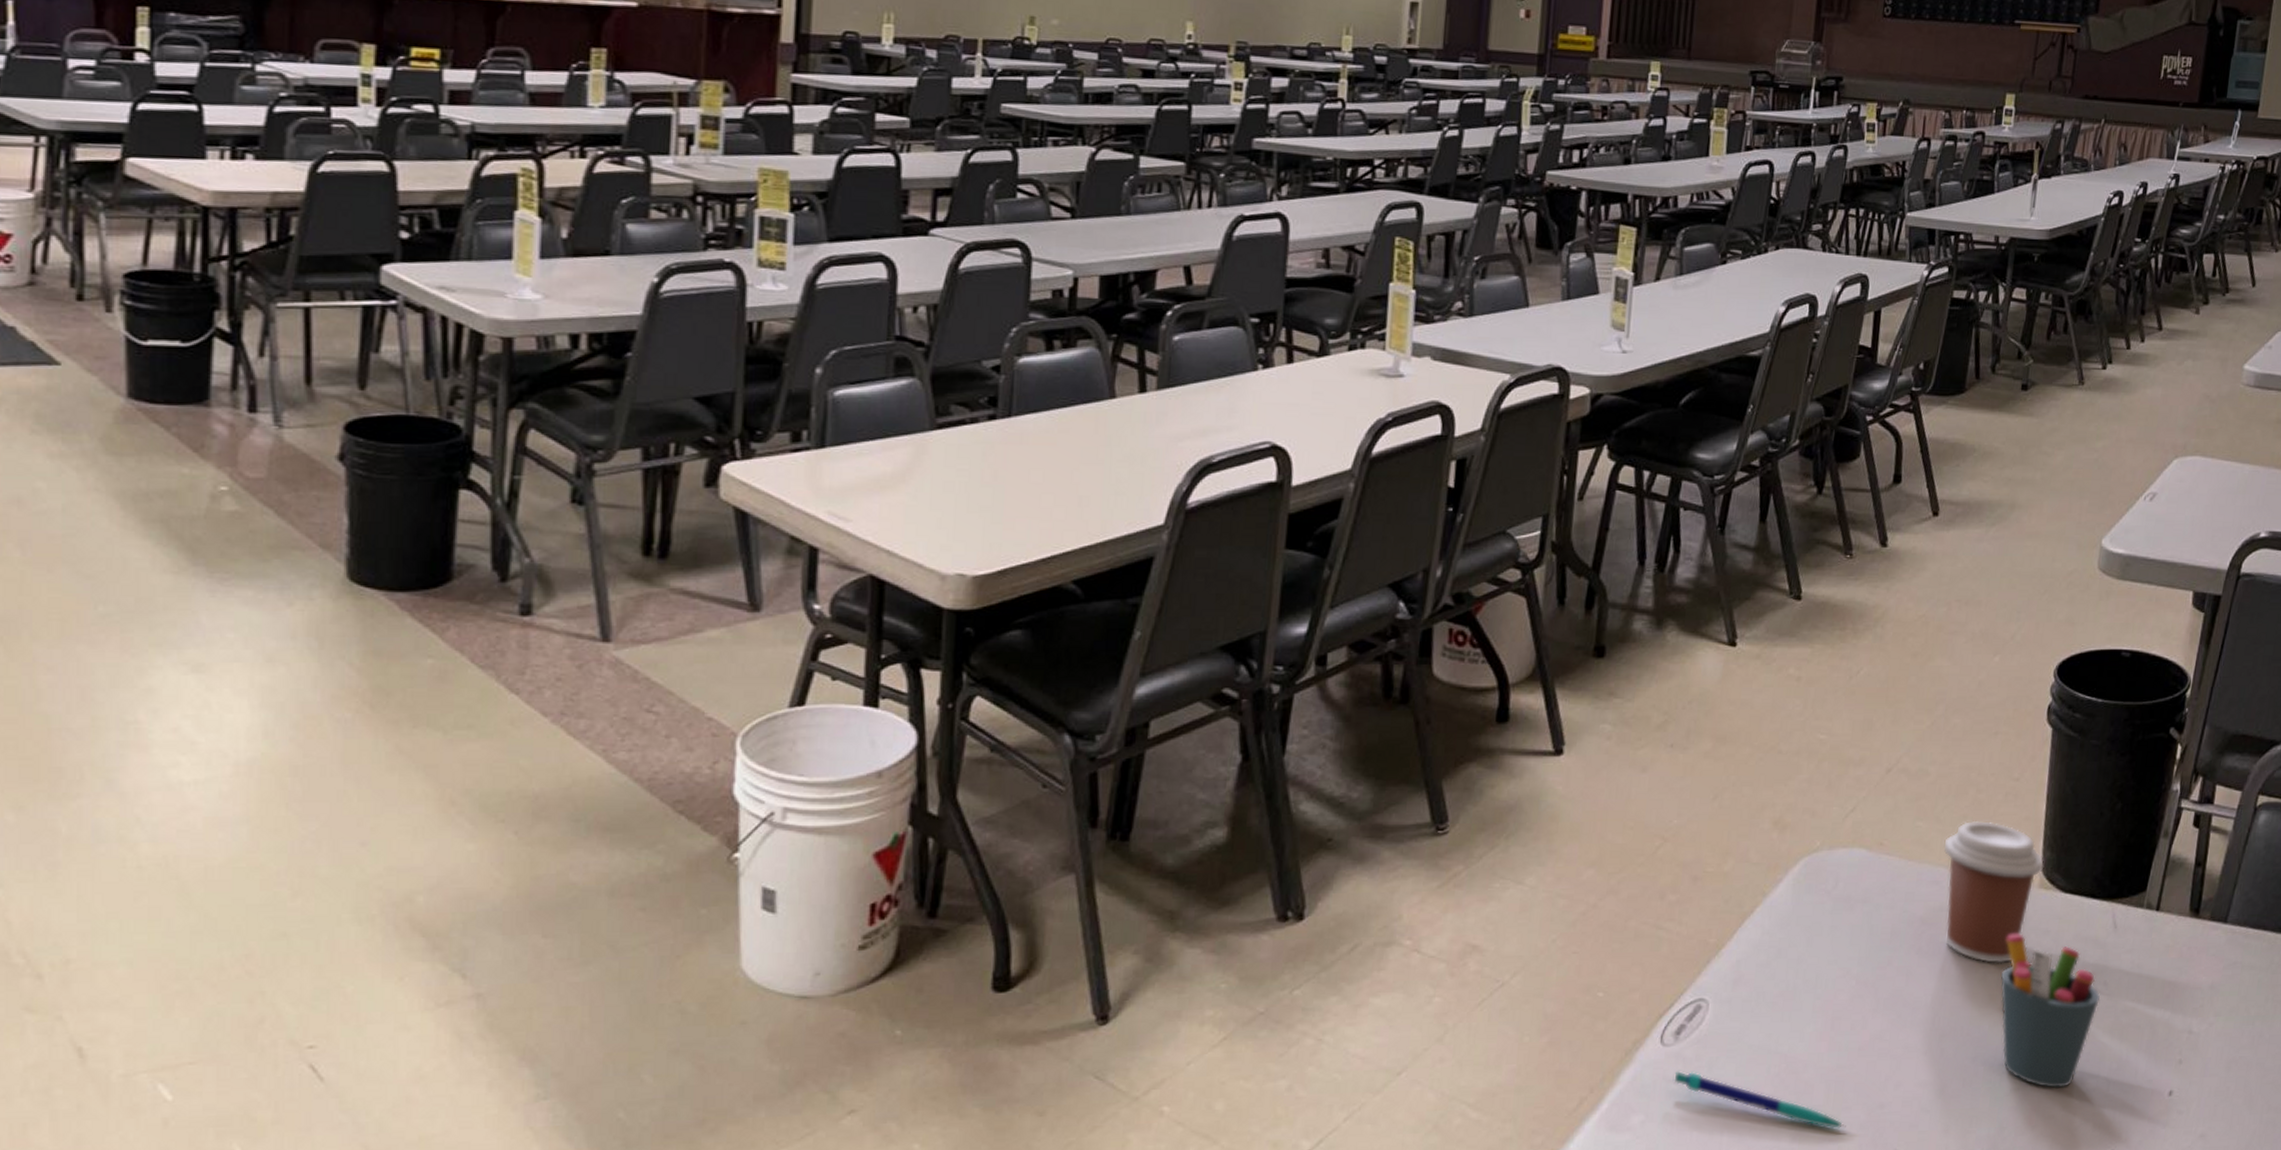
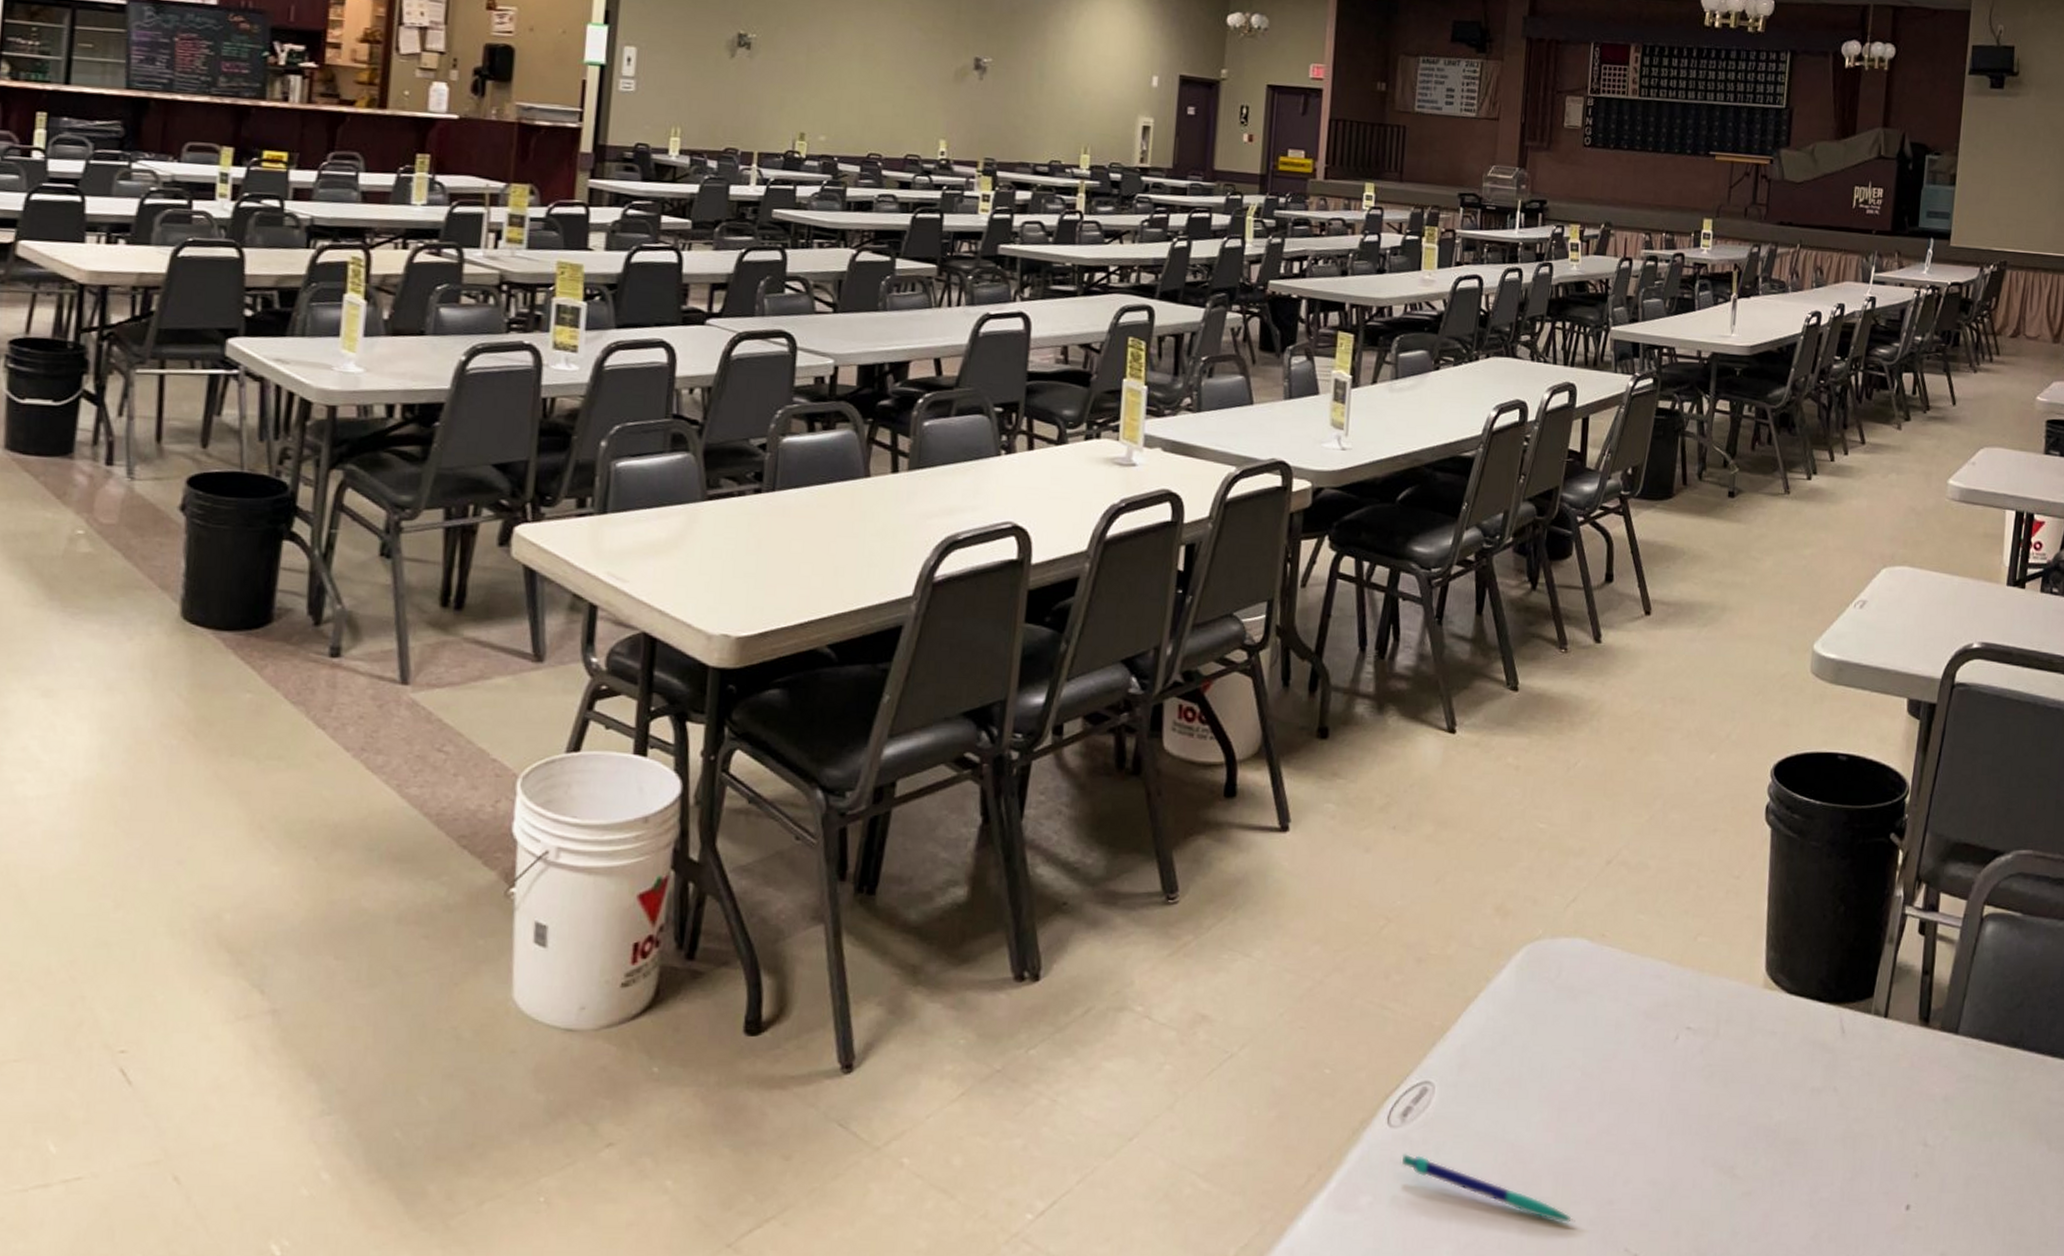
coffee cup: present [1943,821,2044,964] -> none [1666,917,1768,1064]
pen holder: present [2000,933,2101,1088] -> none [1727,1033,1831,1195]

